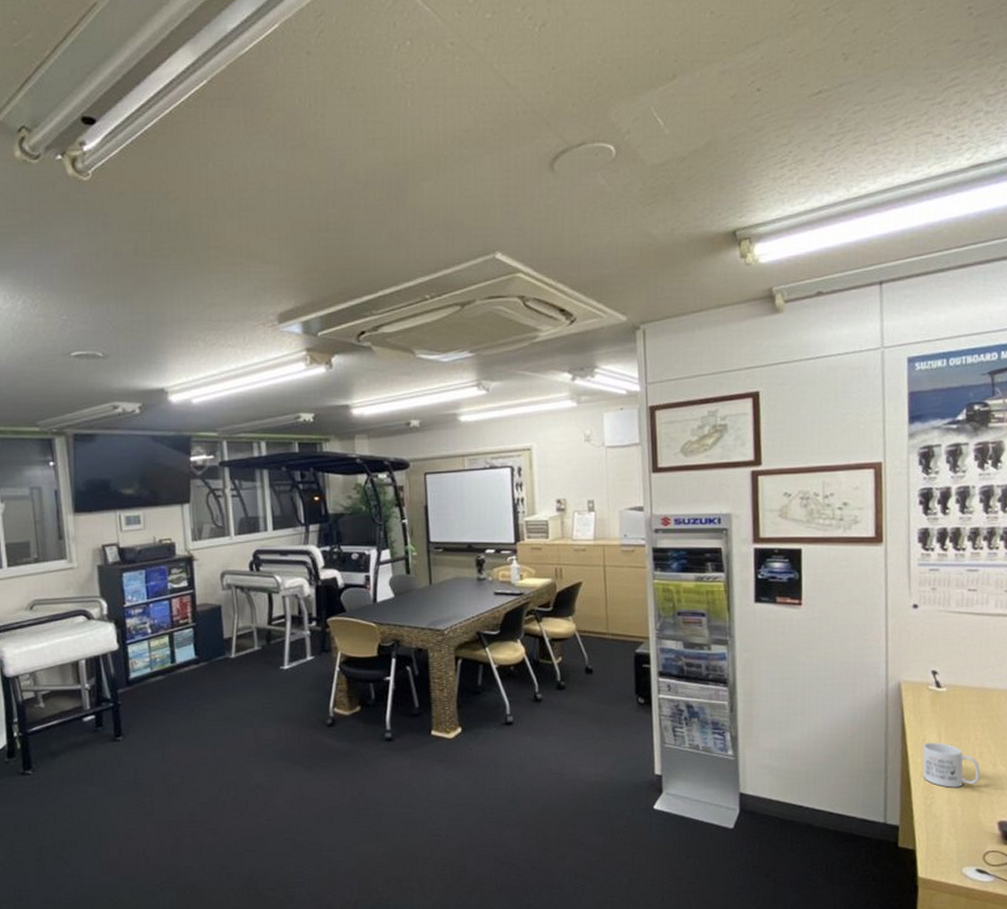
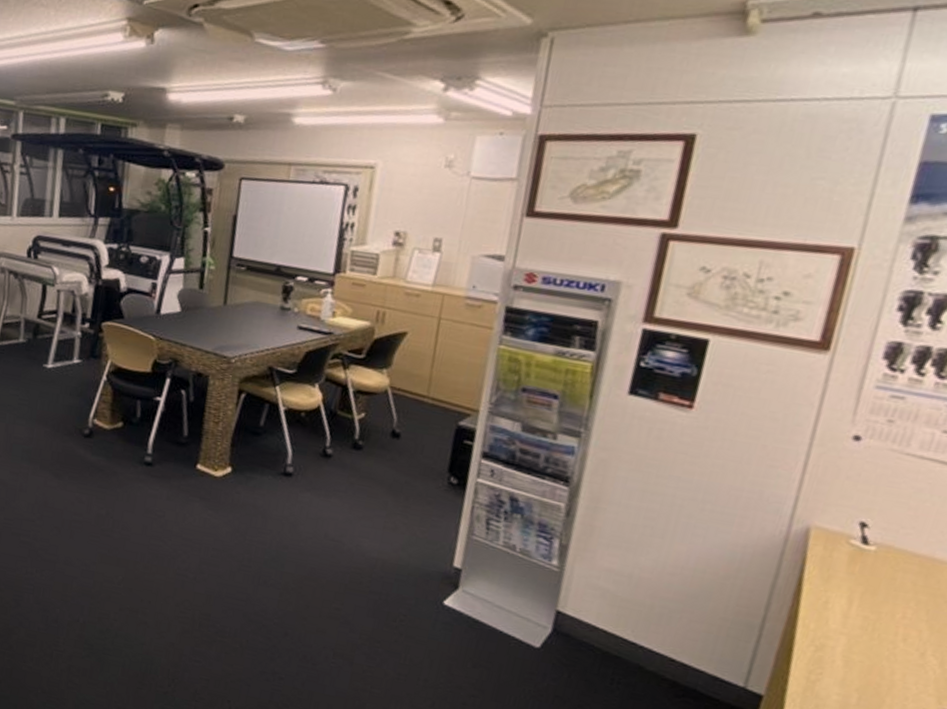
mug: present [922,742,981,789] -> none [813,606,900,671]

